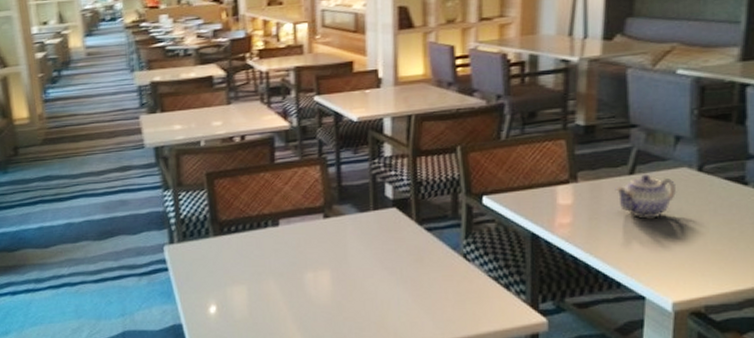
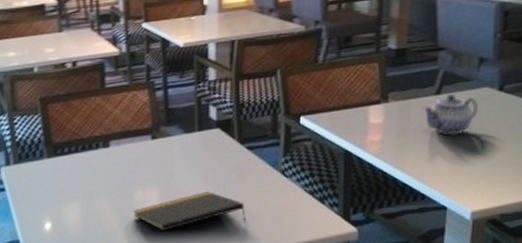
notepad: none [304,274,426,318] -> present [133,191,247,232]

